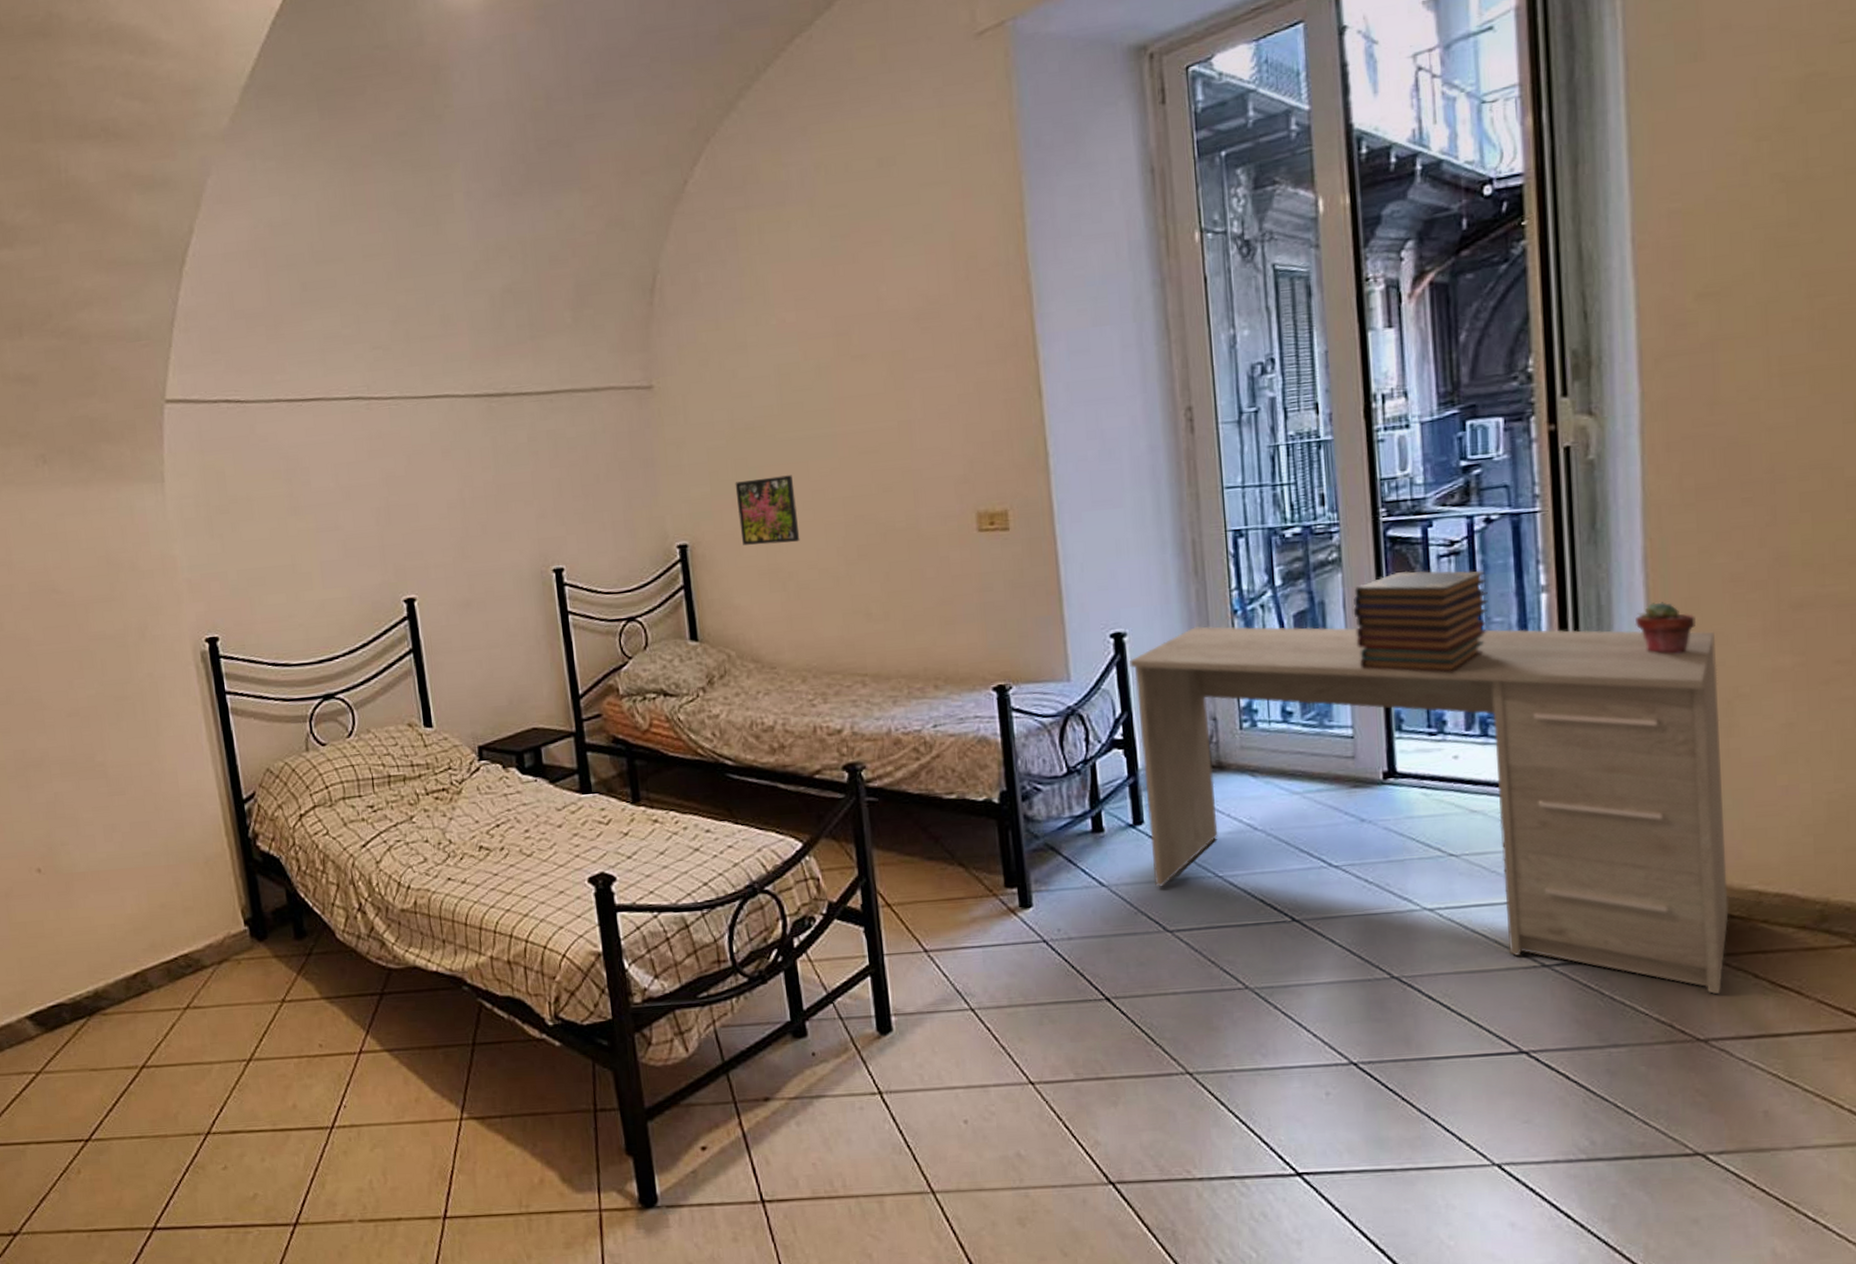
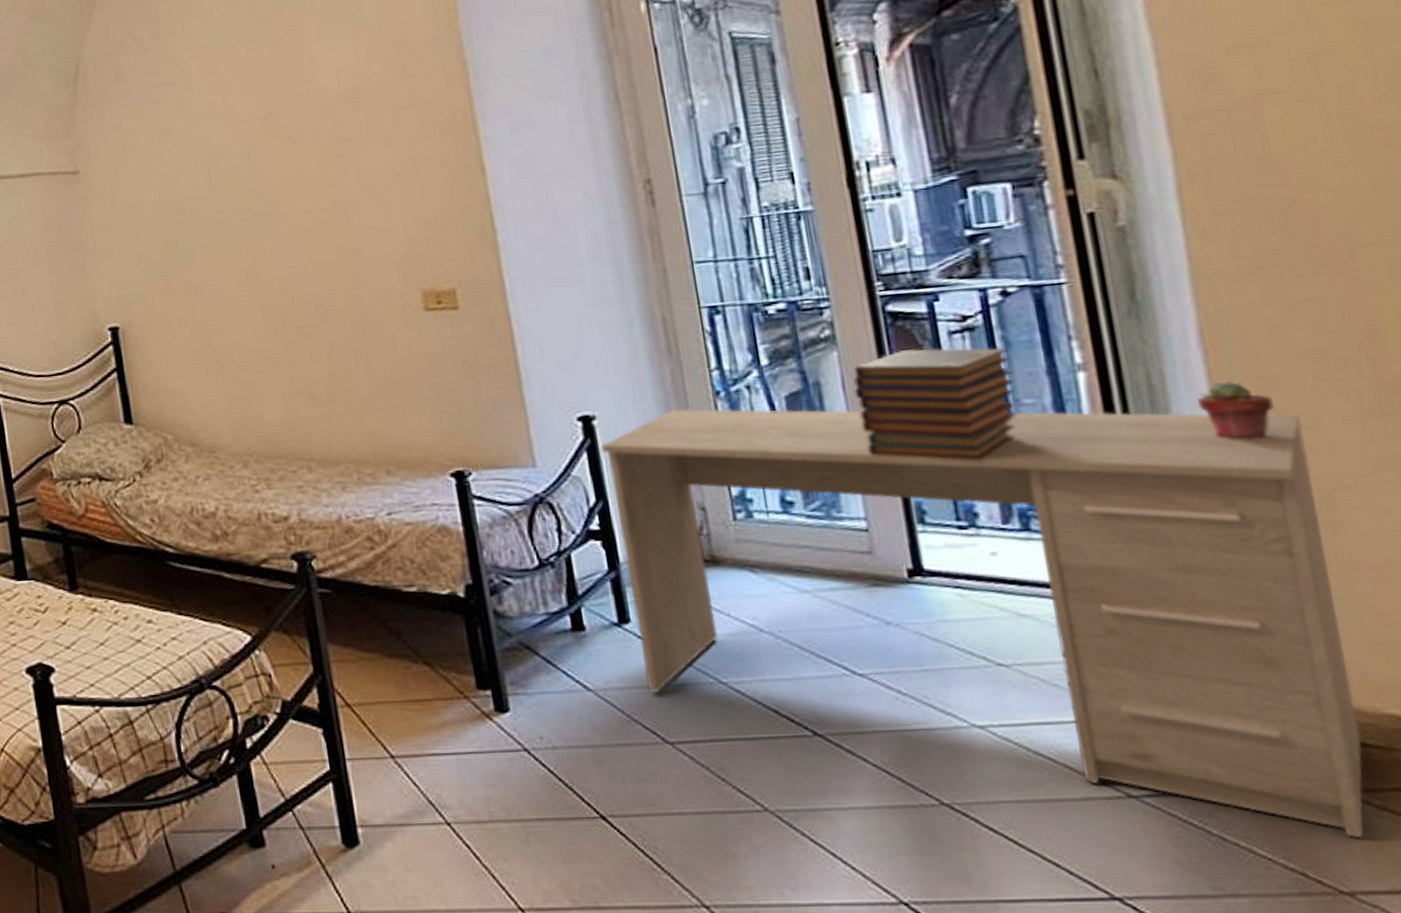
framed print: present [735,475,800,545] -> none [165,256,236,327]

